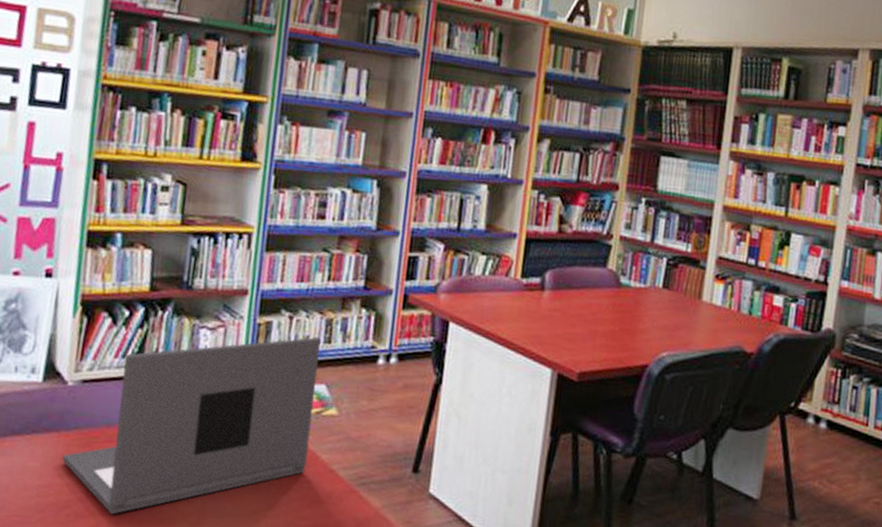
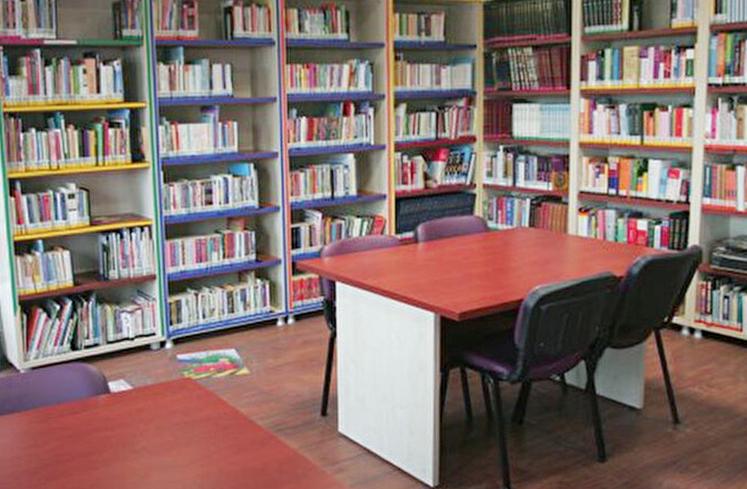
laptop: present [61,337,321,515] -> none [26,309,229,475]

